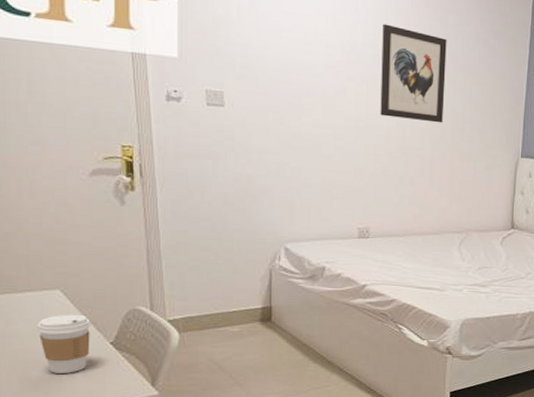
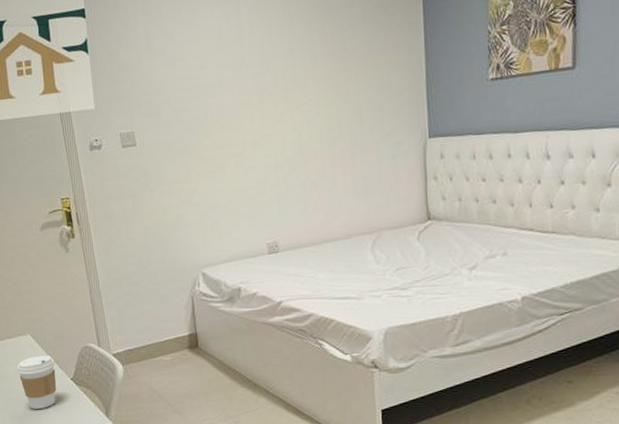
wall art: present [380,23,447,123] -> none [267,27,339,124]

